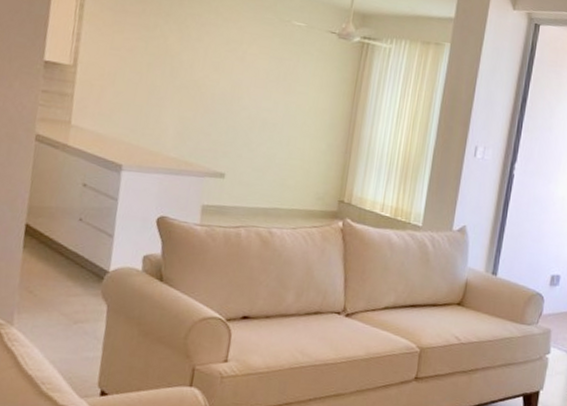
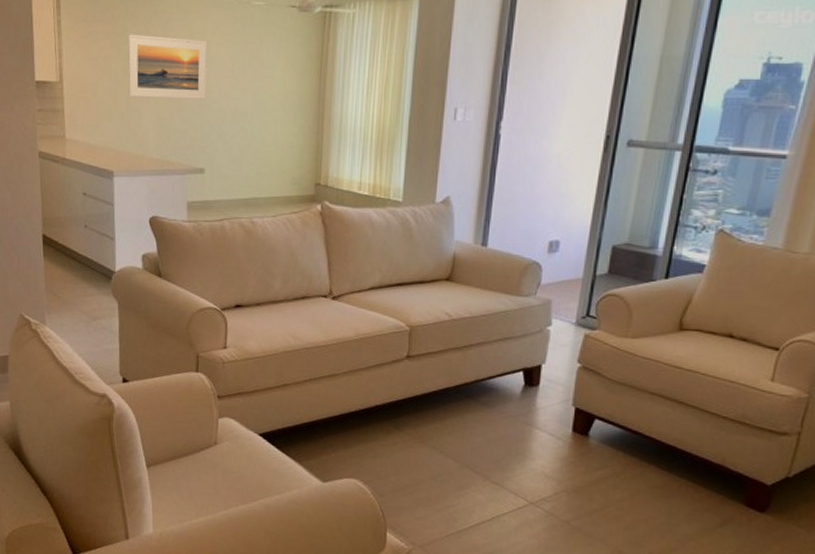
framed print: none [150,30,244,105] -> present [127,34,208,99]

